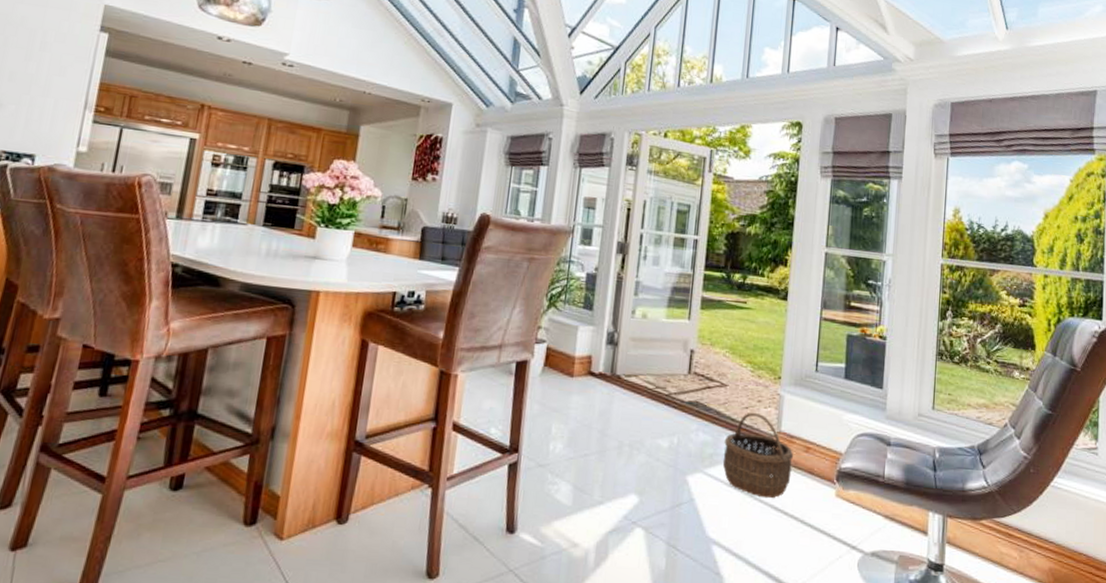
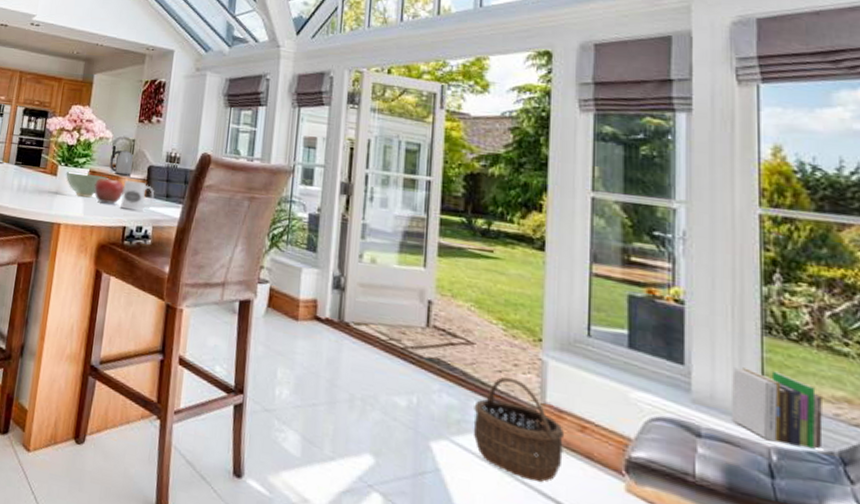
bowl: none [327,234,376,262] -> present [67,172,108,198]
fruit: none [359,237,395,268] -> present [94,175,124,204]
kettle: none [378,209,405,239] -> present [109,149,133,177]
mug: none [390,243,429,275] -> present [121,180,155,211]
books: none [912,387,970,445] -> present [732,367,823,450]

